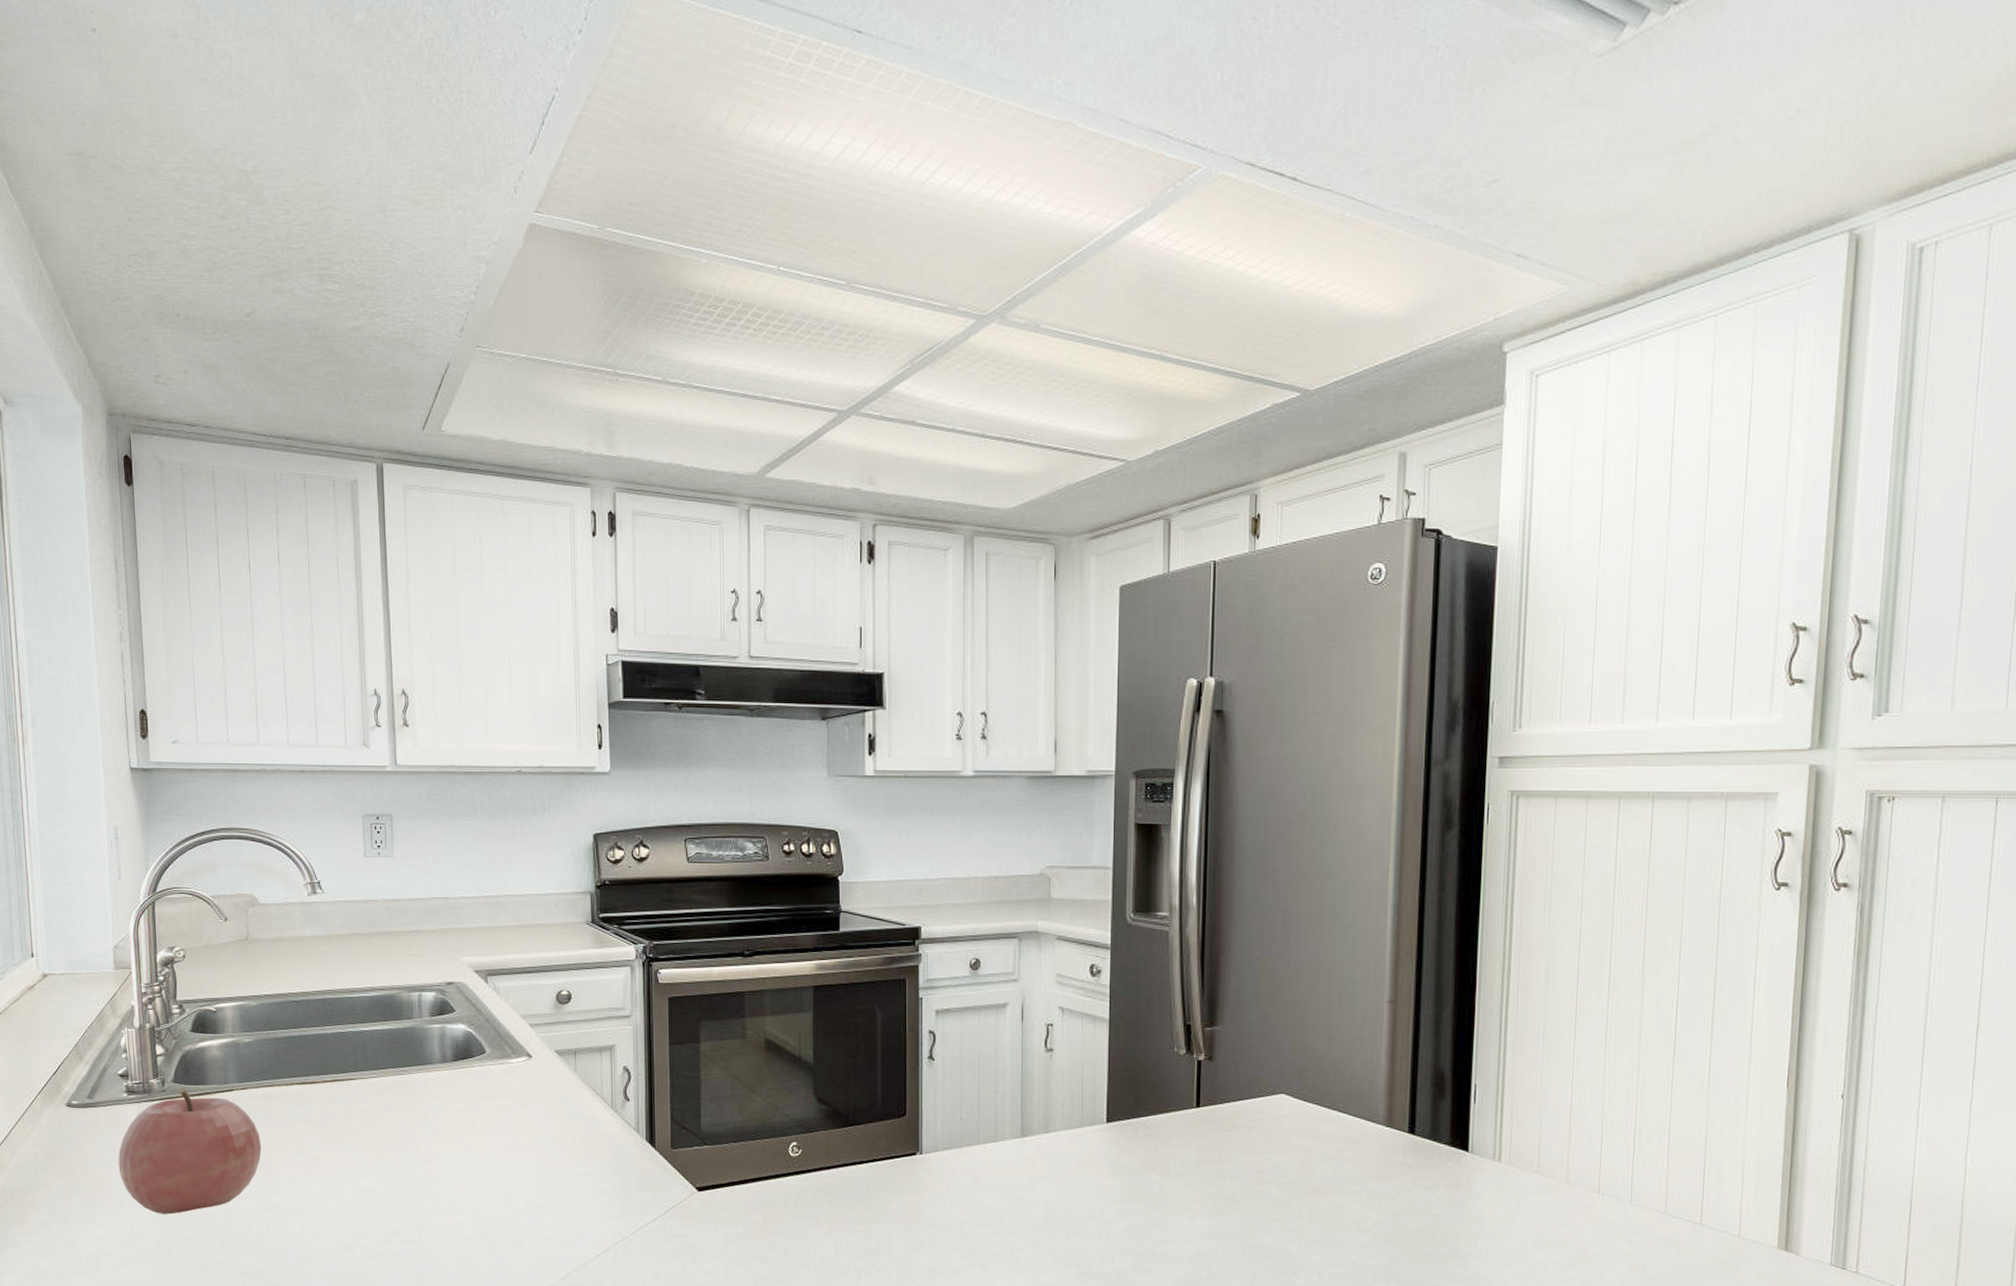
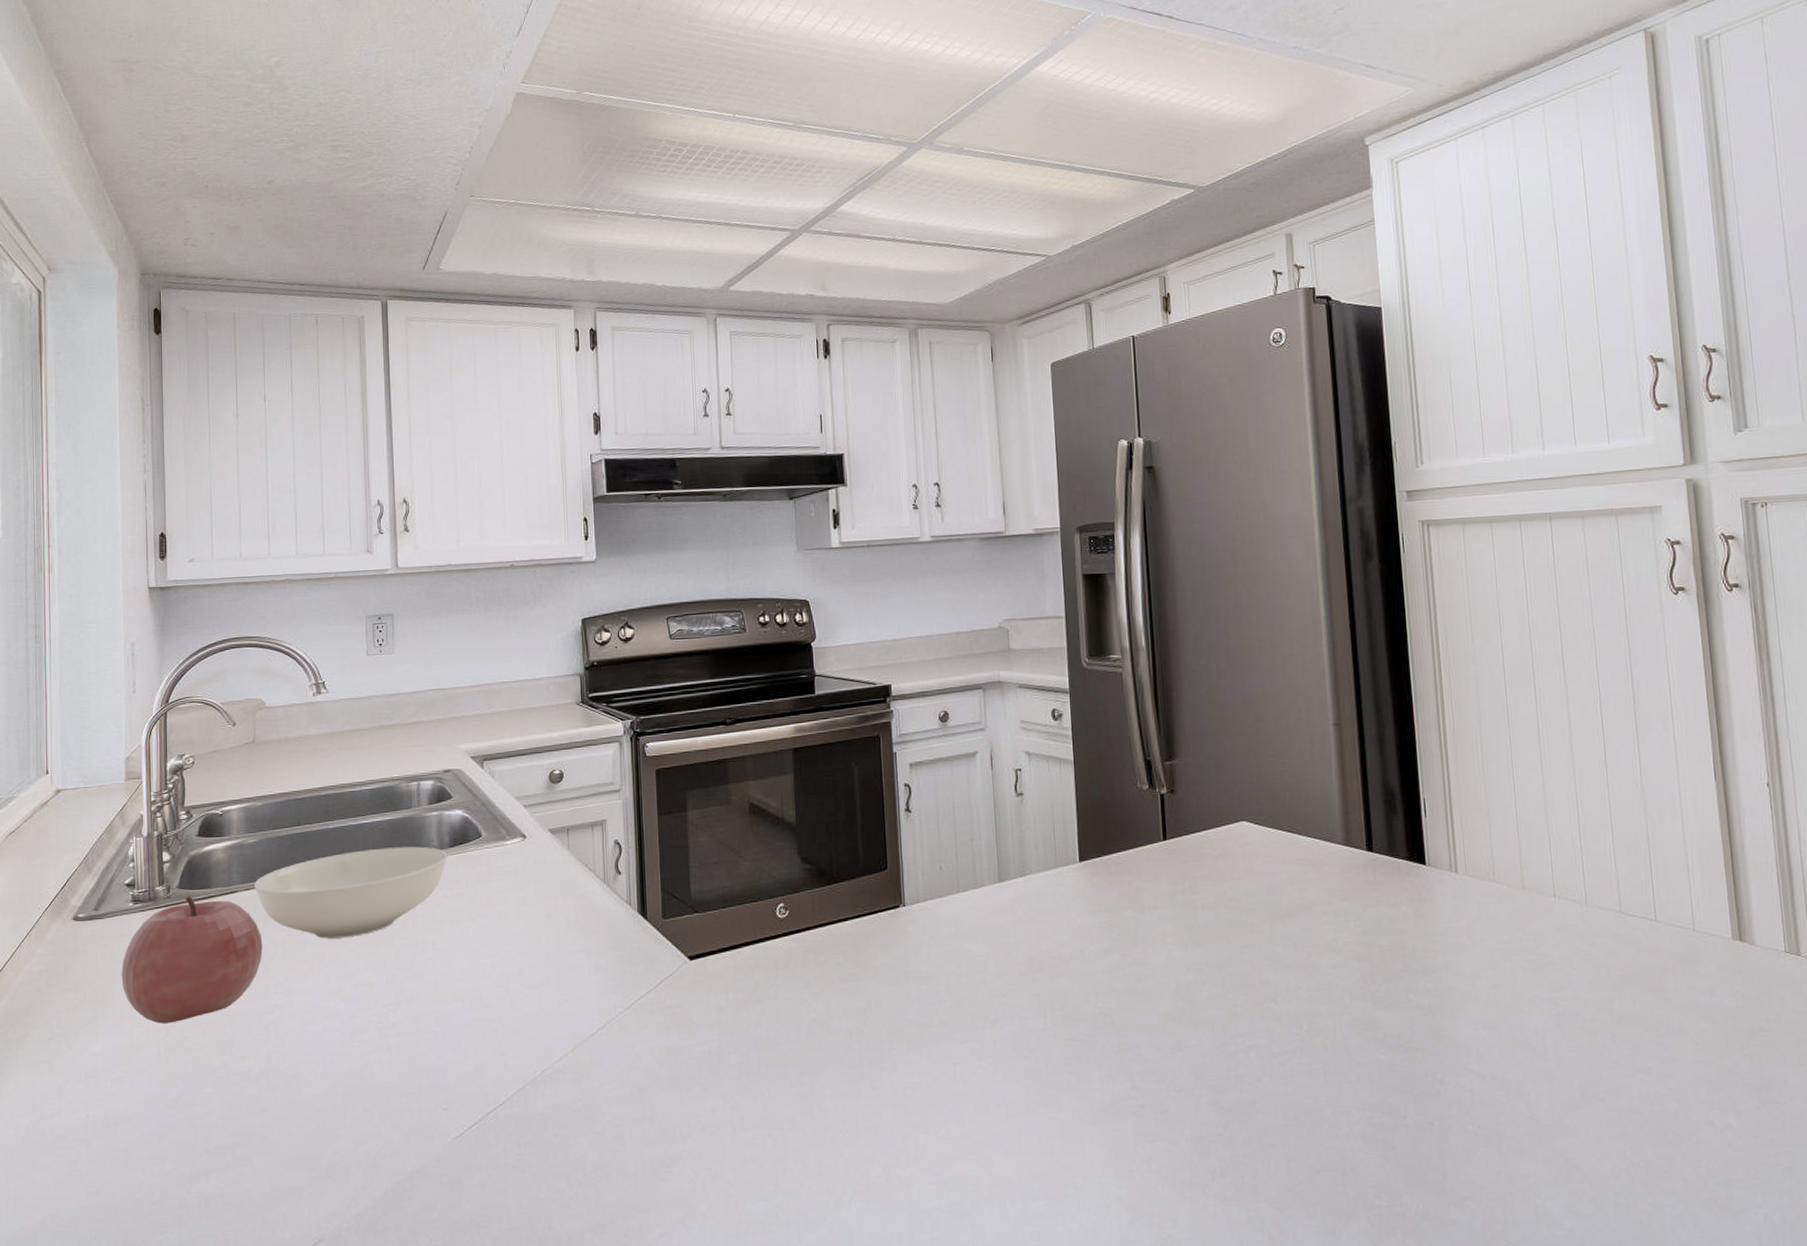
bowl: none [250,1057,450,1144] -> present [253,846,448,939]

